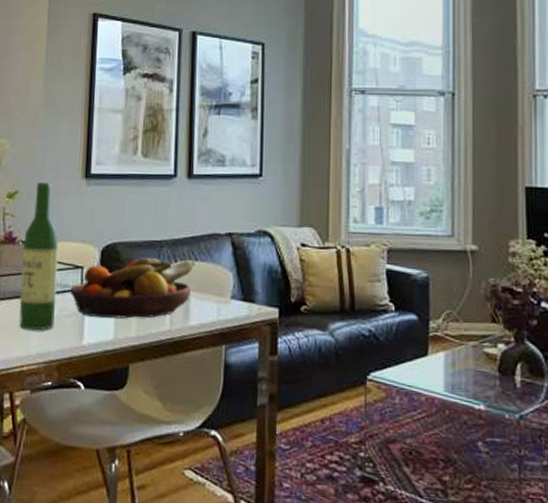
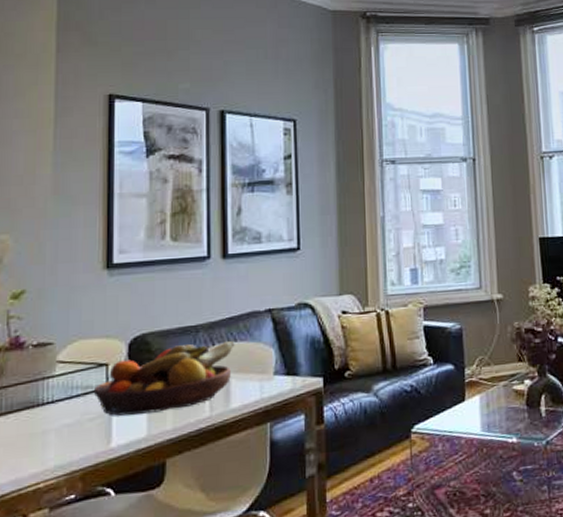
wine bottle: present [19,183,59,331] -> none [31,278,78,443]

